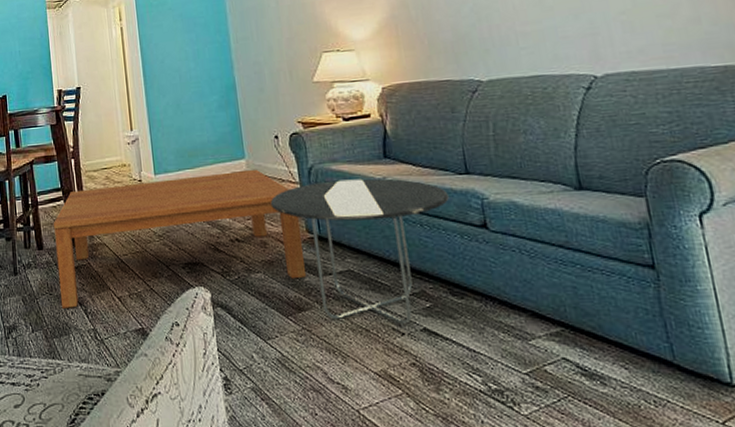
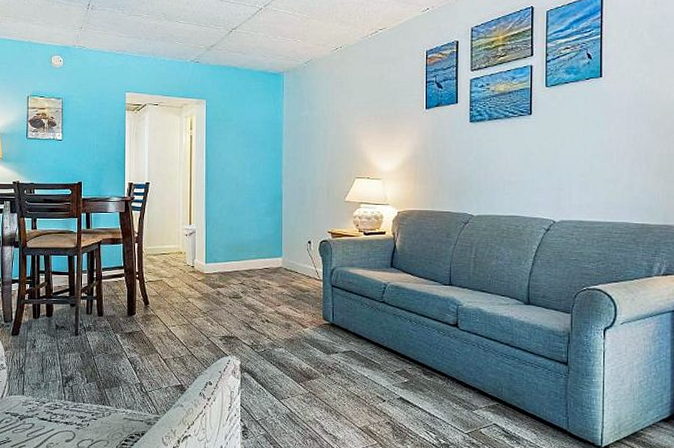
coffee table: present [53,169,307,308] -> none [113,266,319,366]
side table: present [270,178,449,324] -> none [297,281,434,393]

